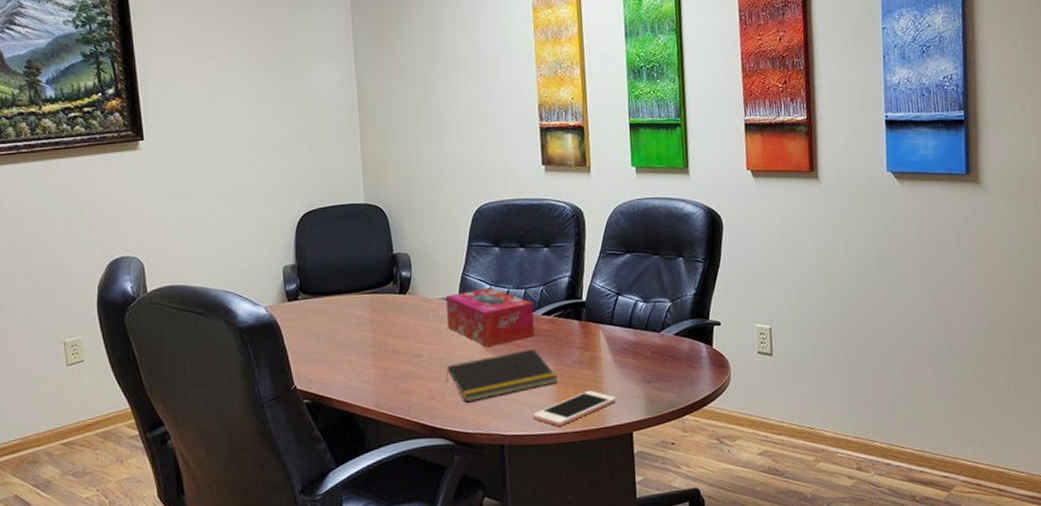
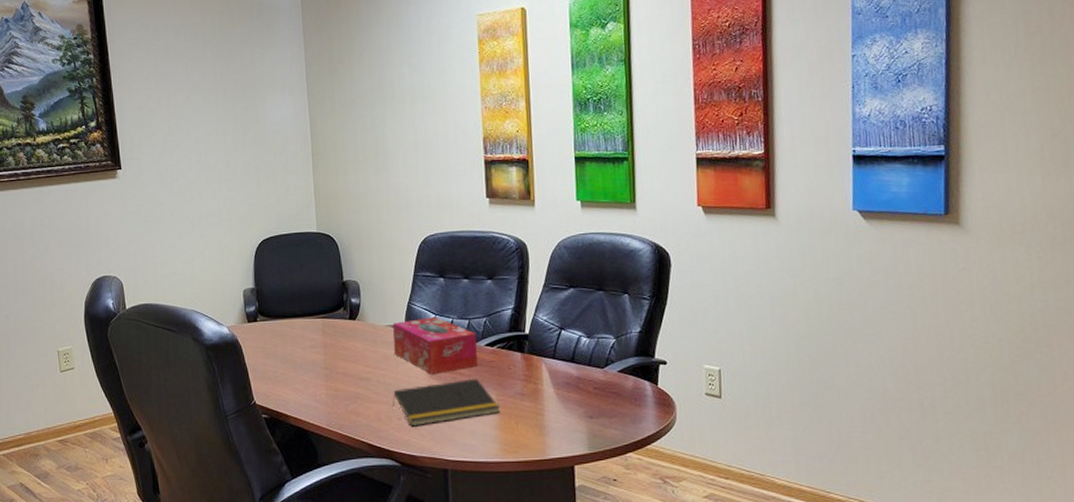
cell phone: present [533,390,616,427] -> none [475,422,558,455]

